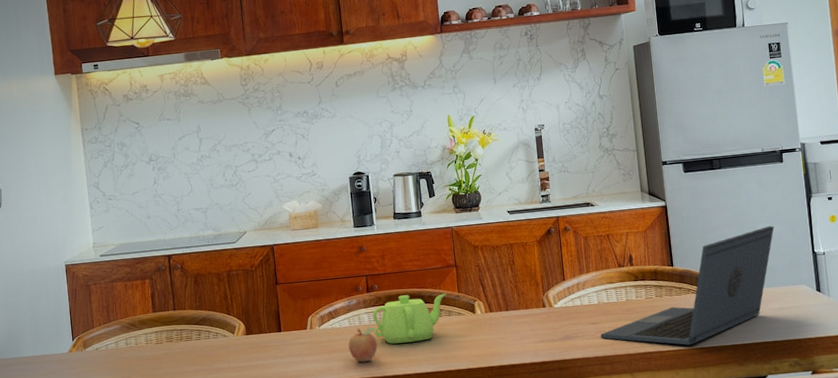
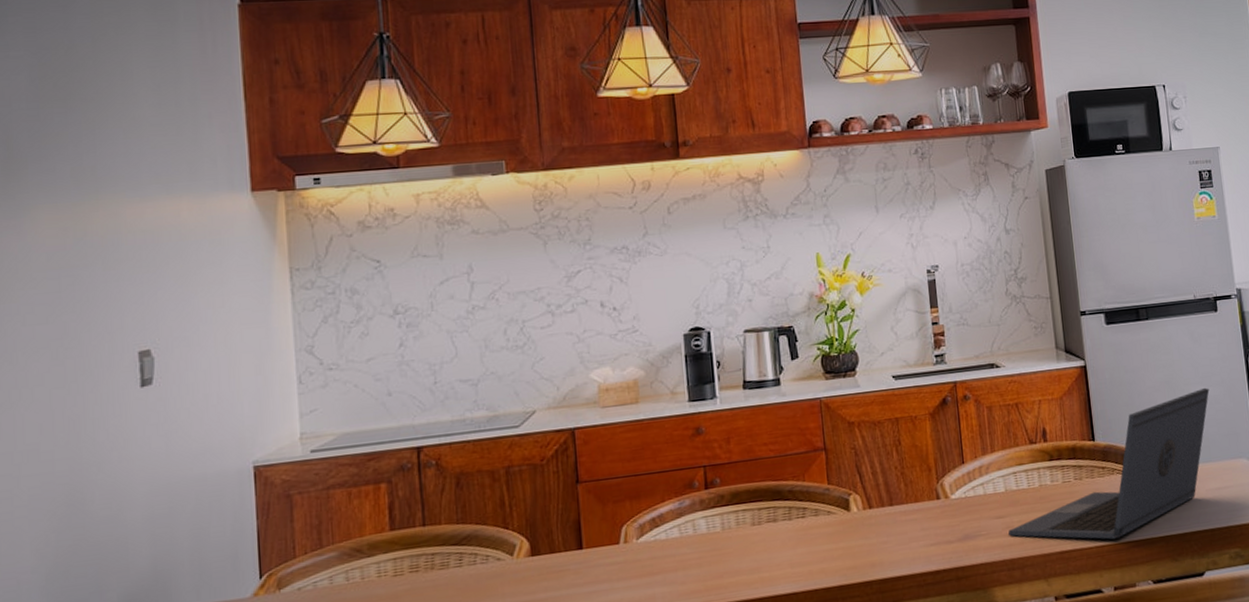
fruit: present [348,326,378,363] -> none [677,535,718,586]
teapot: present [372,293,447,344] -> none [712,486,813,558]

